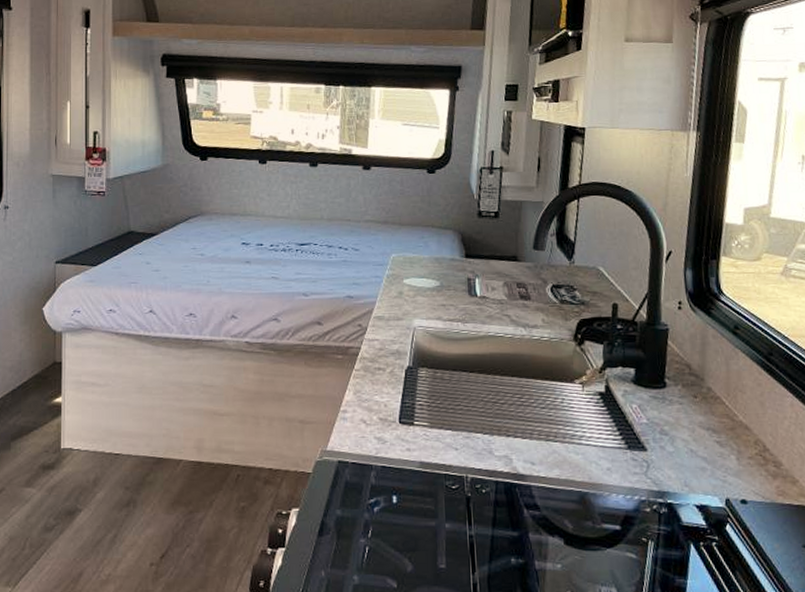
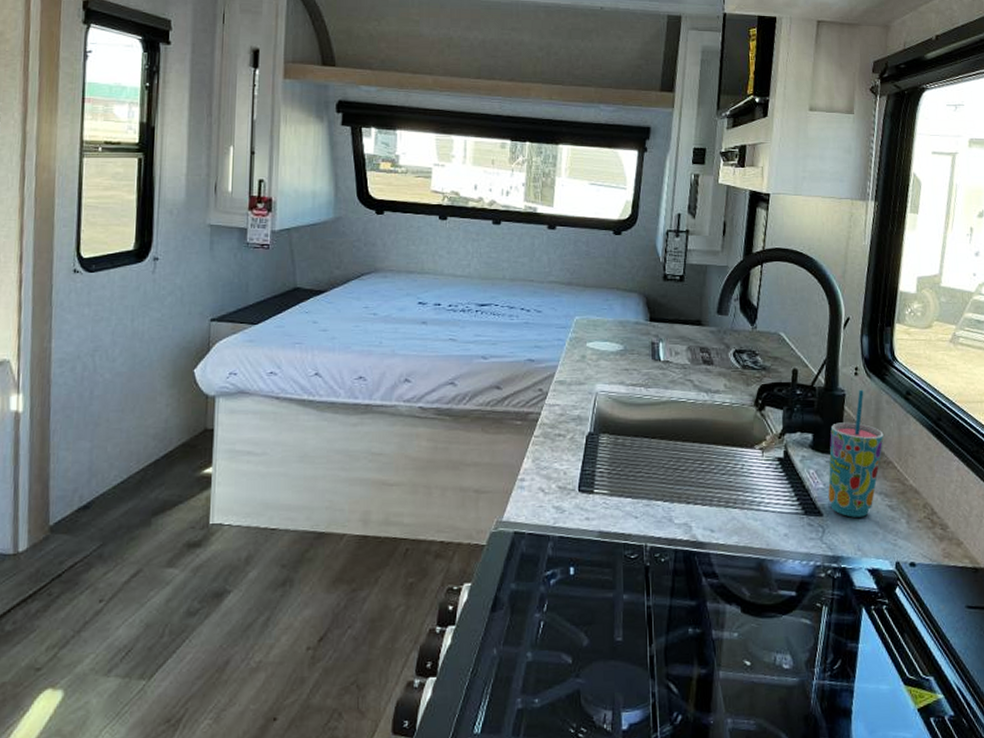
cup: none [652,324,711,453] -> present [828,389,884,518]

